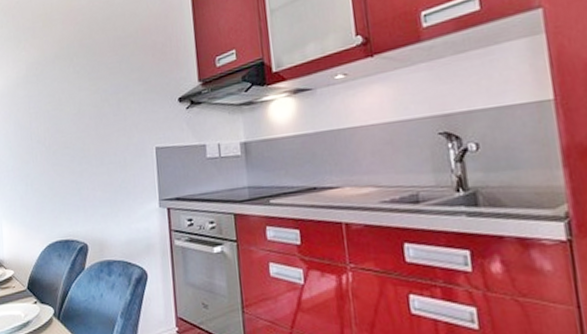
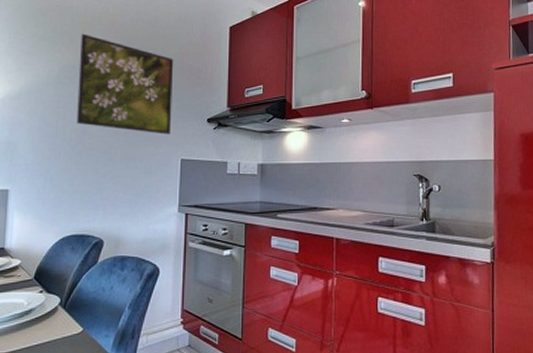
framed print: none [42,26,142,123] -> present [77,33,174,135]

